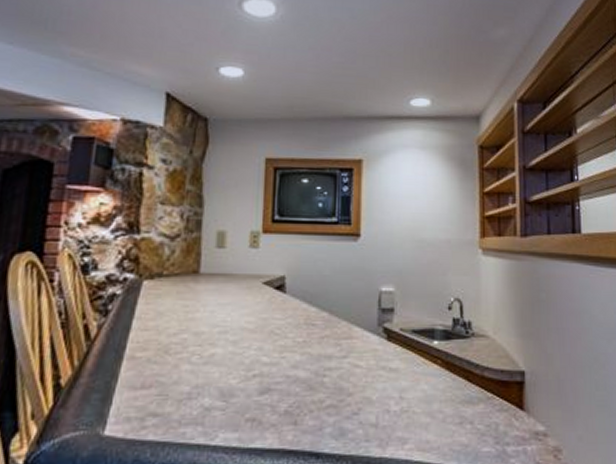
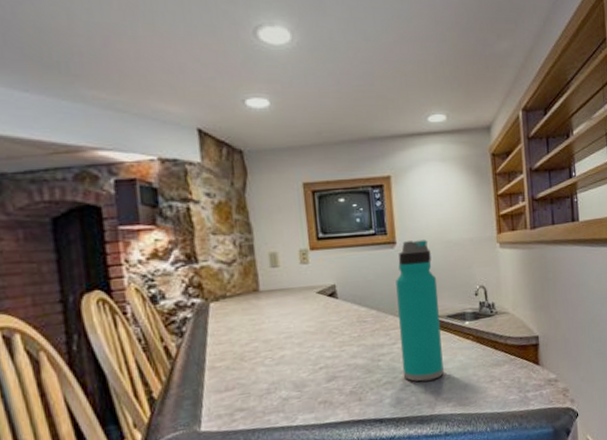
water bottle: none [351,235,404,411] -> present [396,240,444,382]

